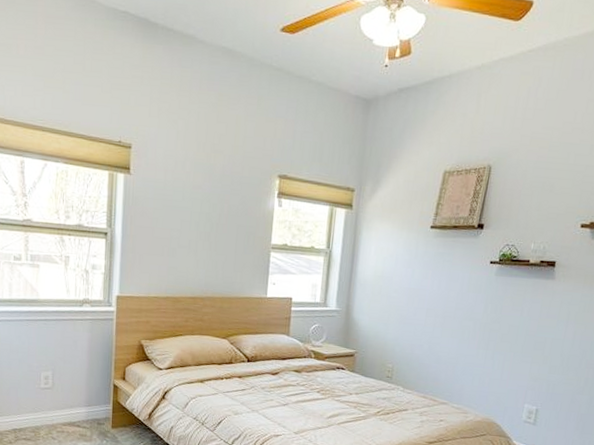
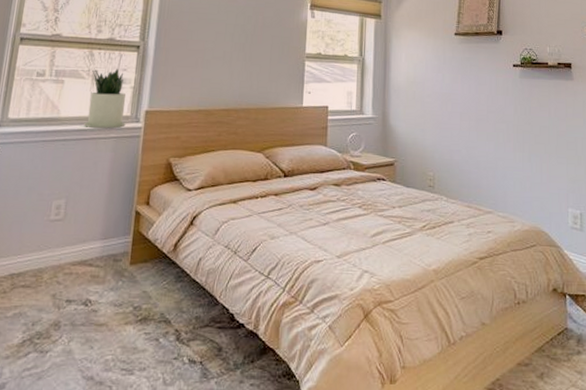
planter: none [60,254,100,312] -> present [83,68,127,130]

